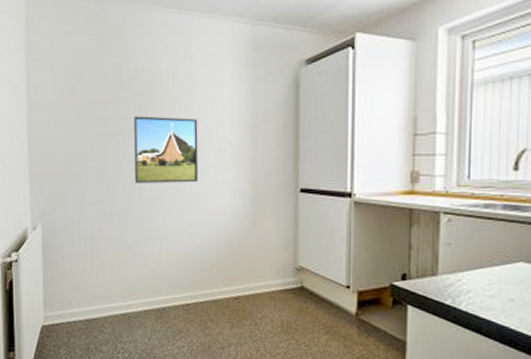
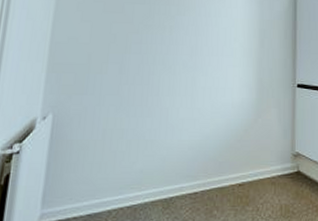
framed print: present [134,116,199,183] -> none [154,16,215,77]

